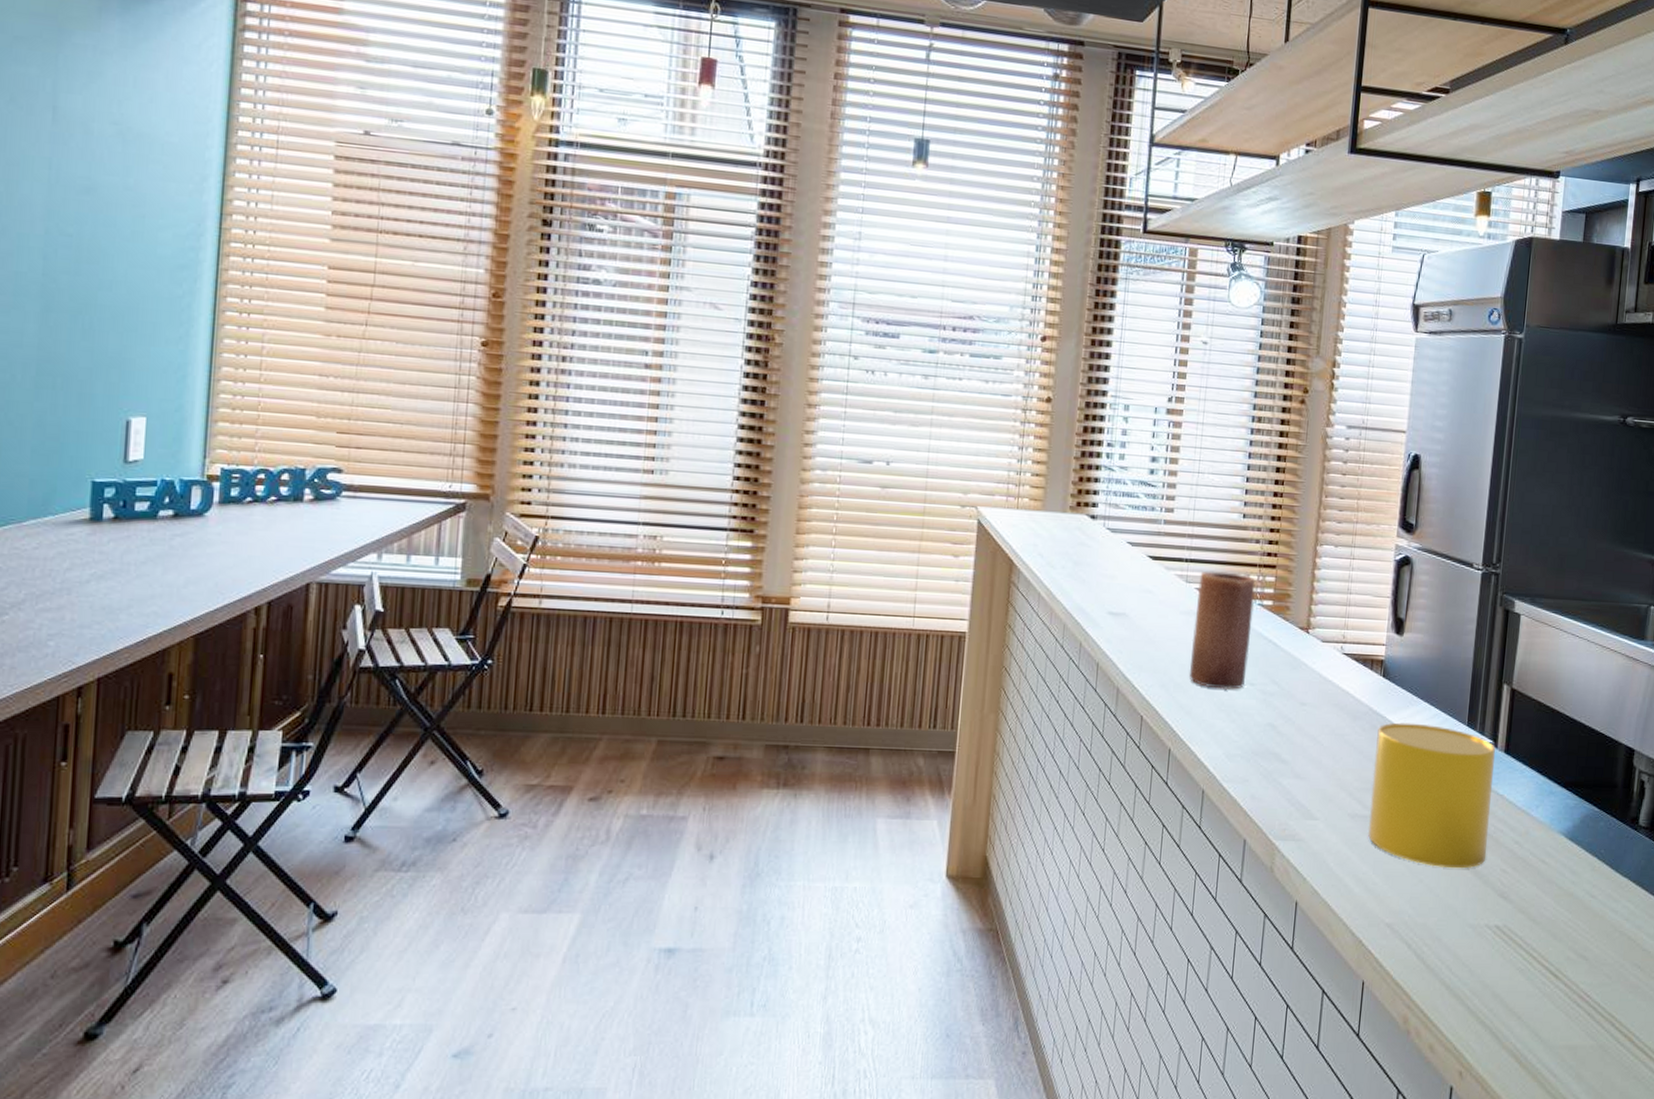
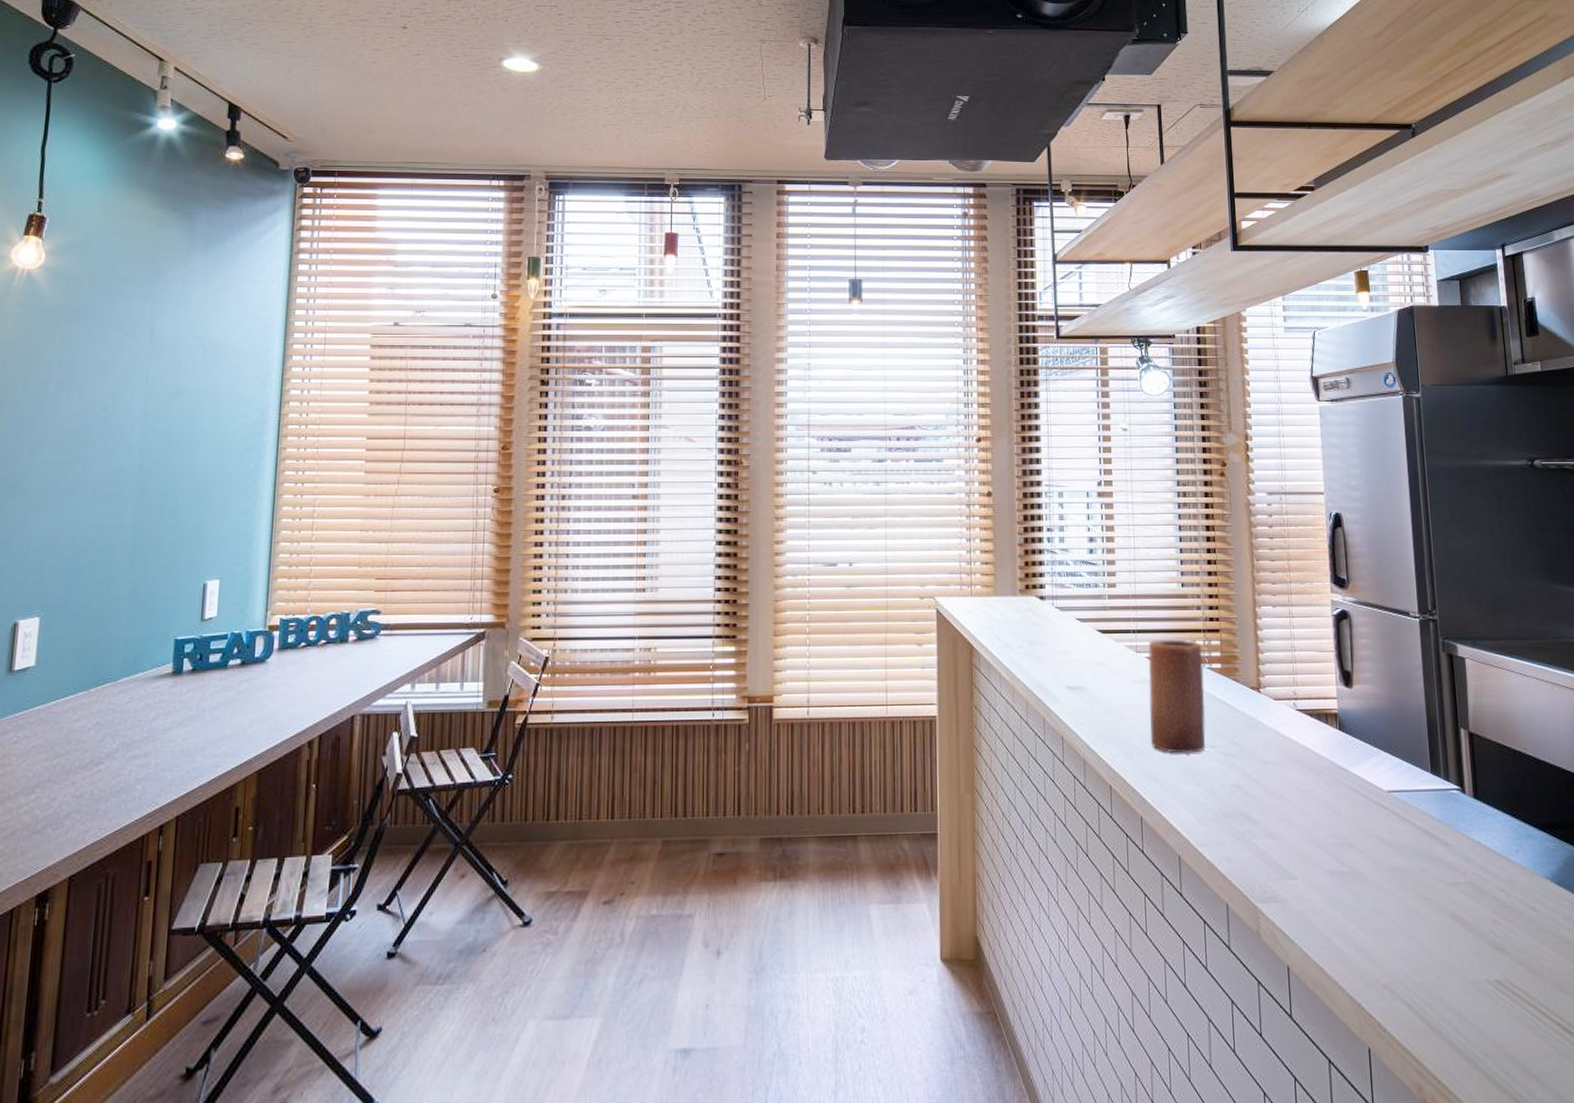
cup: present [1367,722,1495,869] -> none [1342,774,1473,922]

